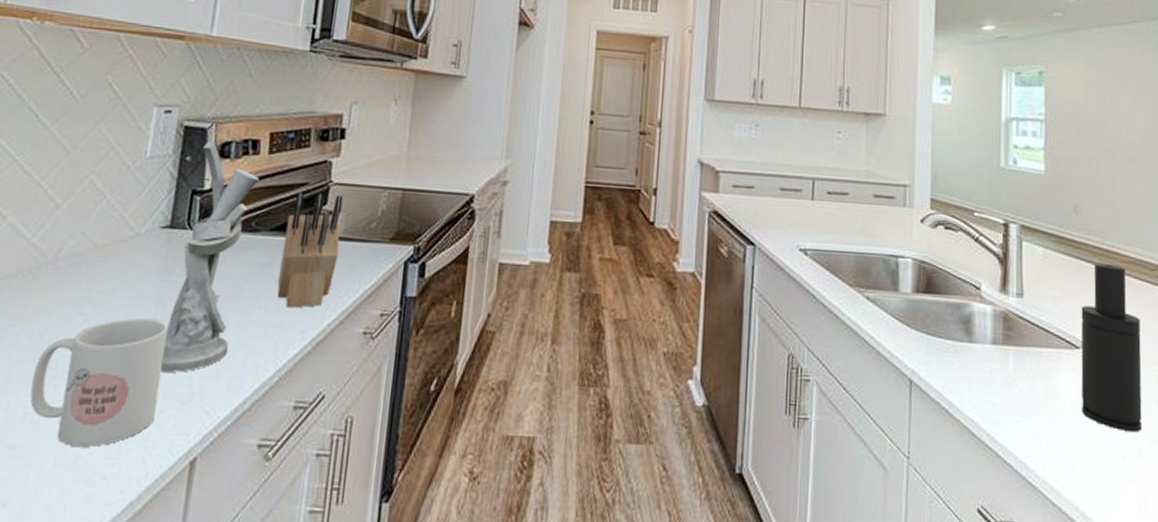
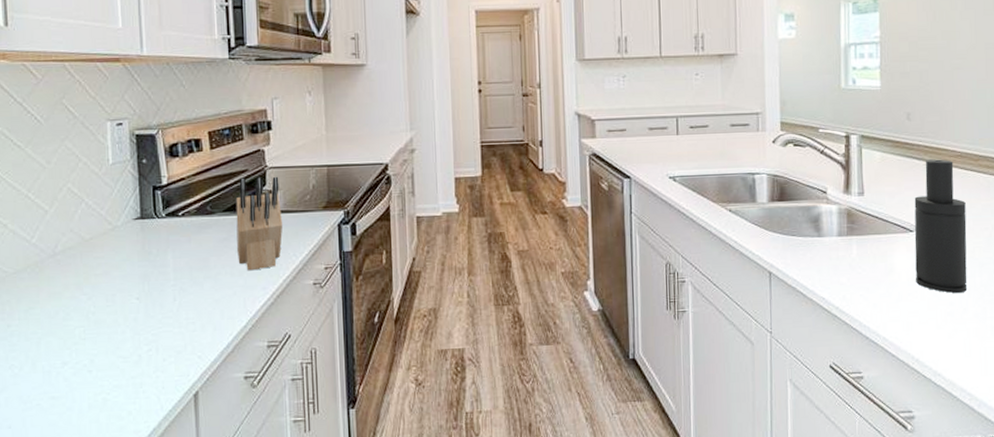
mug: present [29,318,168,448] -> none [57,291,159,393]
utensil holder: present [160,142,259,372] -> none [154,145,207,330]

